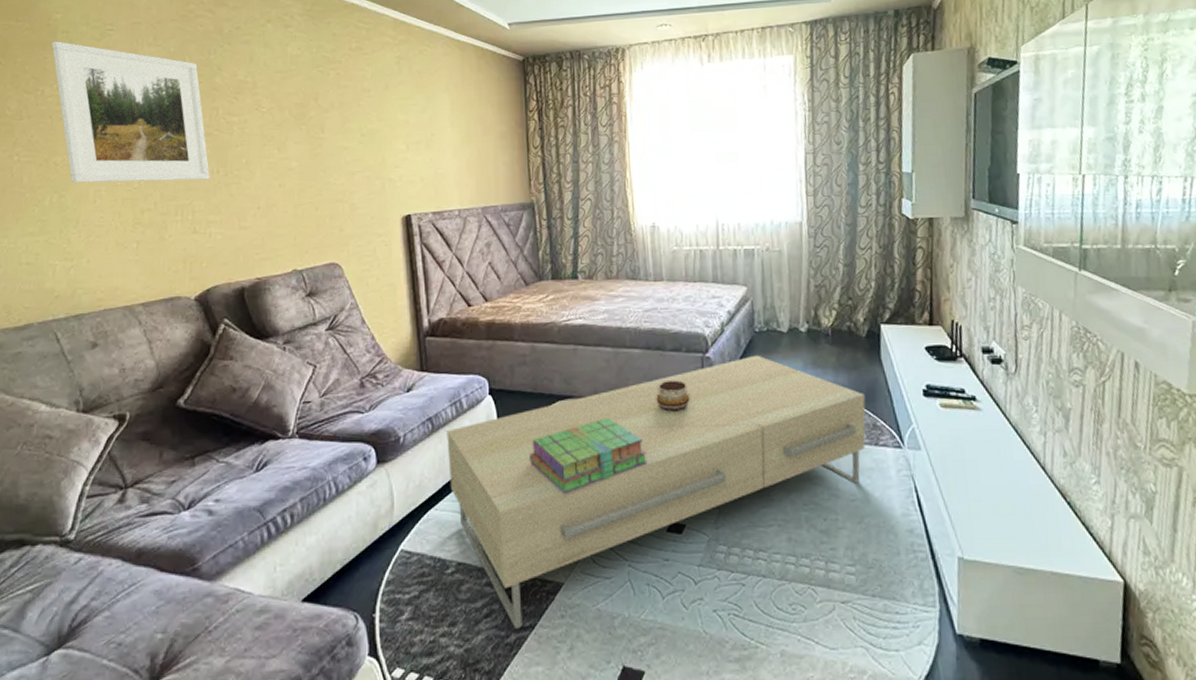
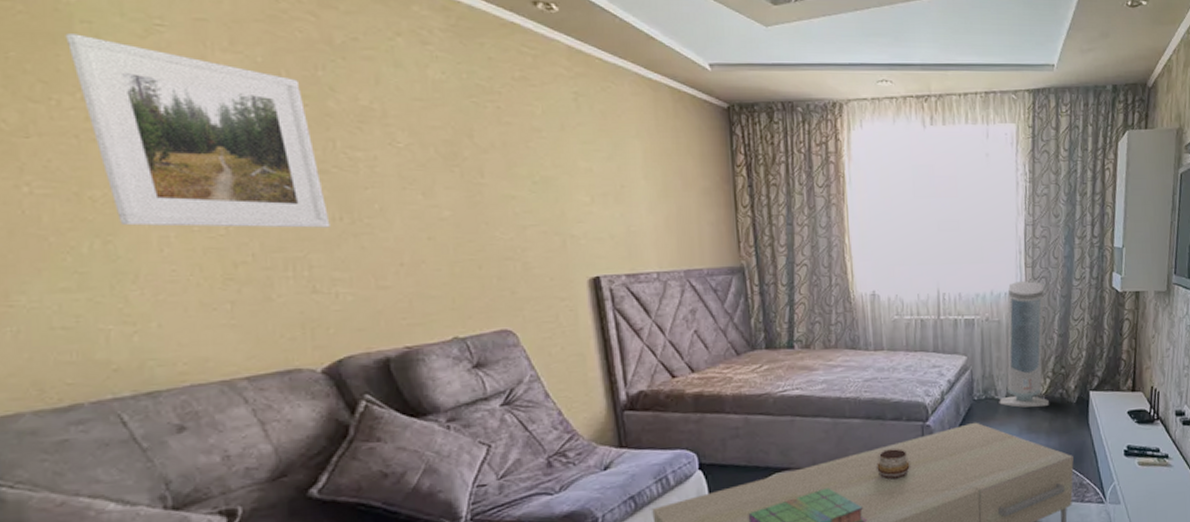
air purifier: none [781,209,836,341] -> present [999,280,1049,408]

